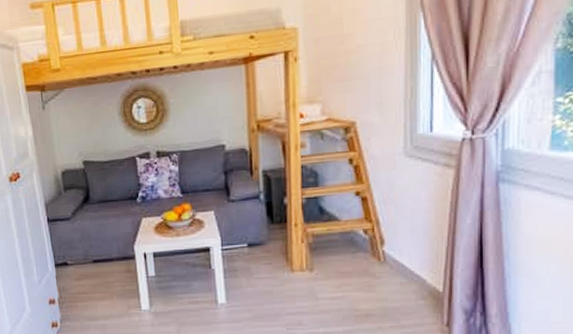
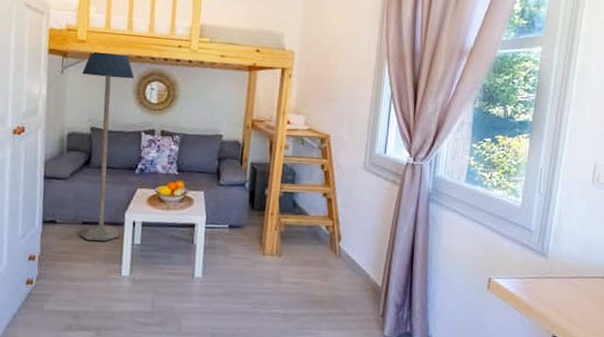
floor lamp: none [63,74,133,279] -> present [79,51,134,241]

